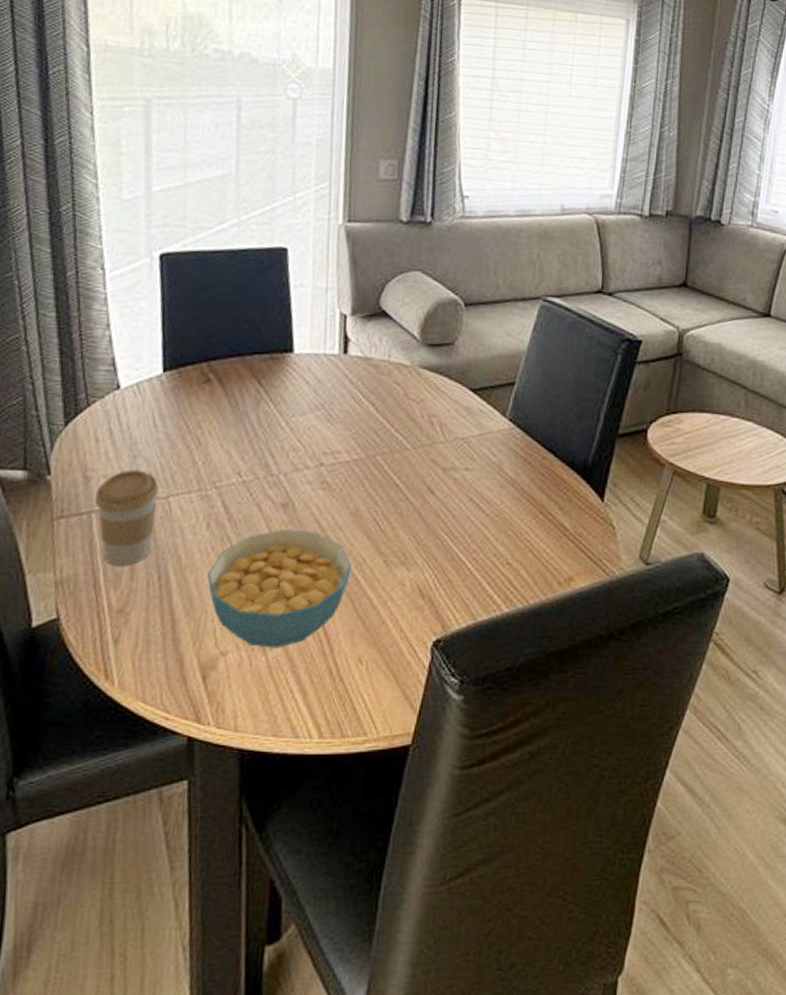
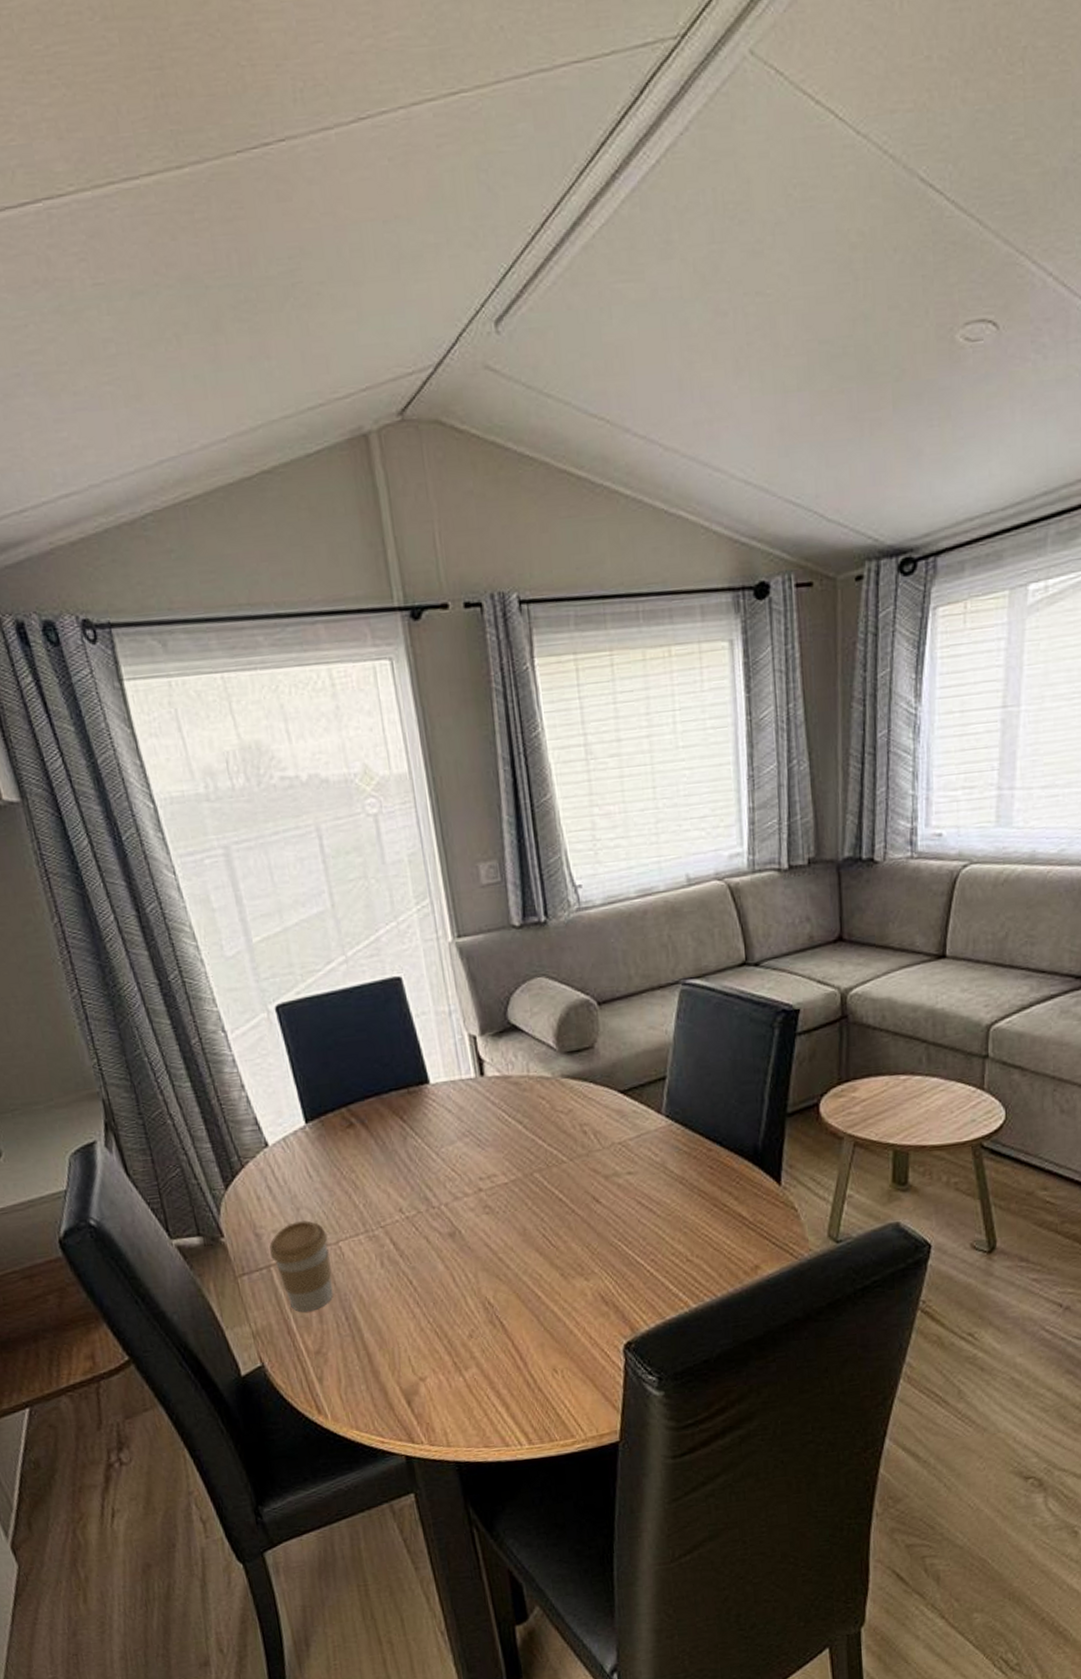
cereal bowl: present [207,529,352,648] -> none [391,1255,530,1370]

